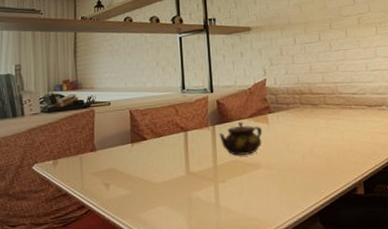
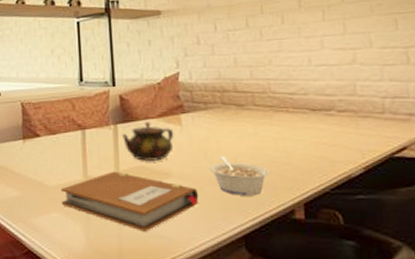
notebook: none [166,166,284,216] -> present [60,171,200,232]
legume: none [290,147,338,179] -> present [208,156,269,196]

